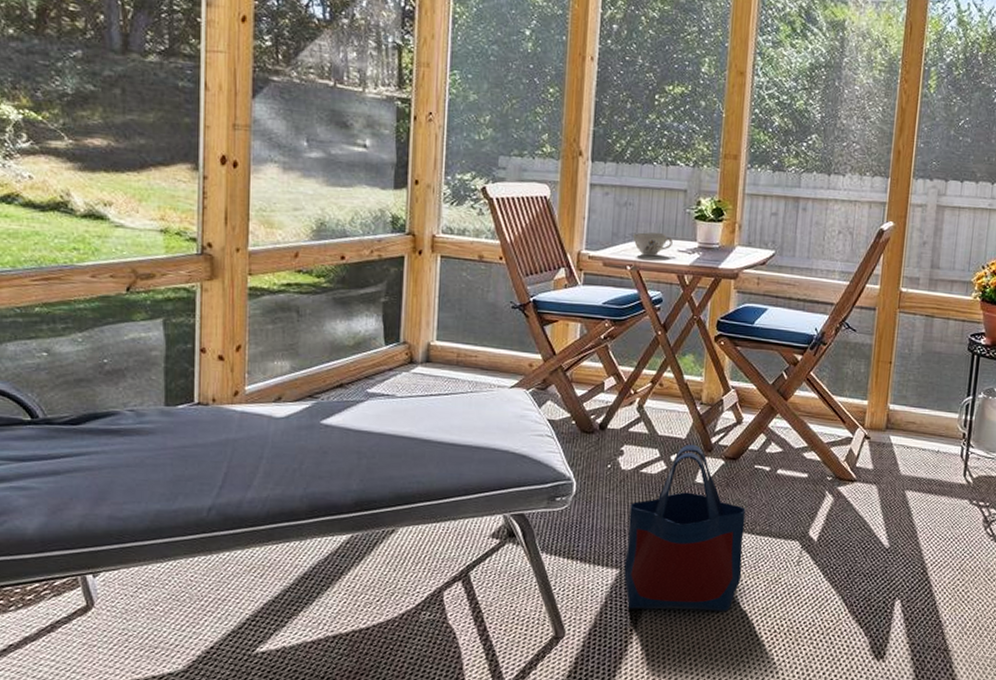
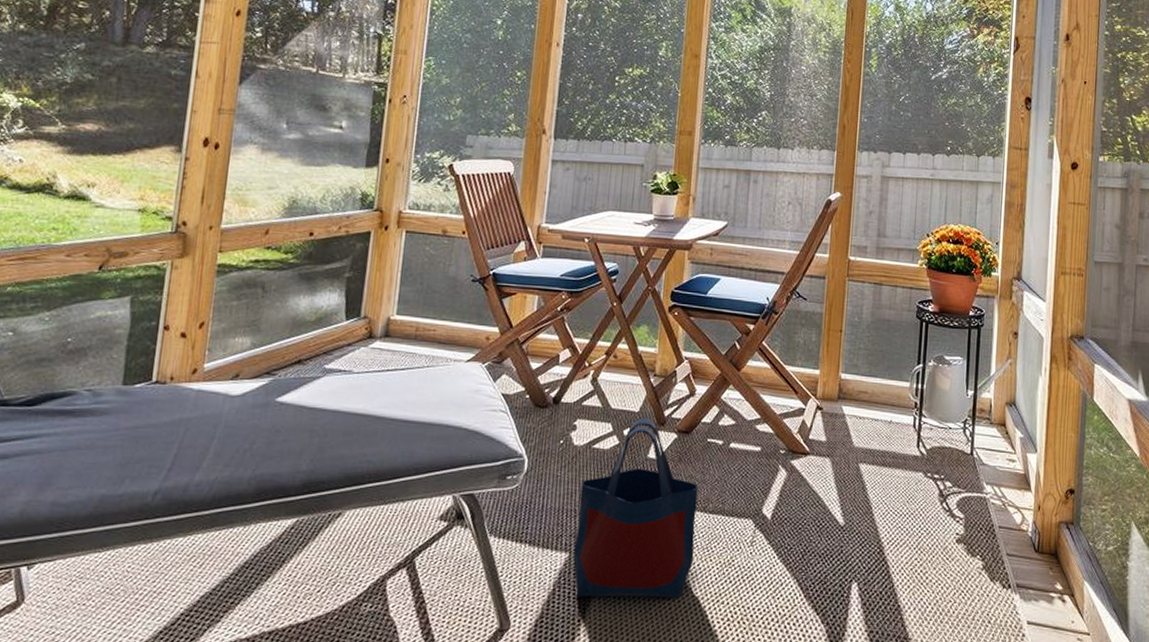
teacup: present [633,232,673,256] -> none [591,205,630,229]

